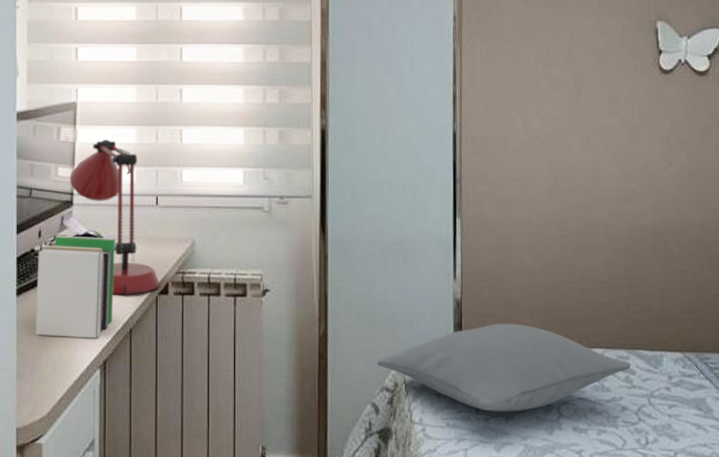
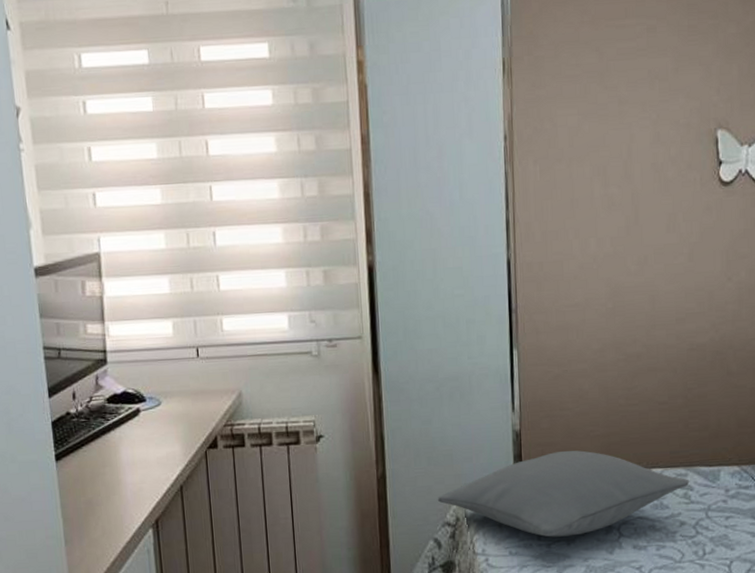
books: present [35,235,115,339] -> none [74,394,161,500]
desk lamp: present [69,139,160,296] -> none [100,291,208,453]

